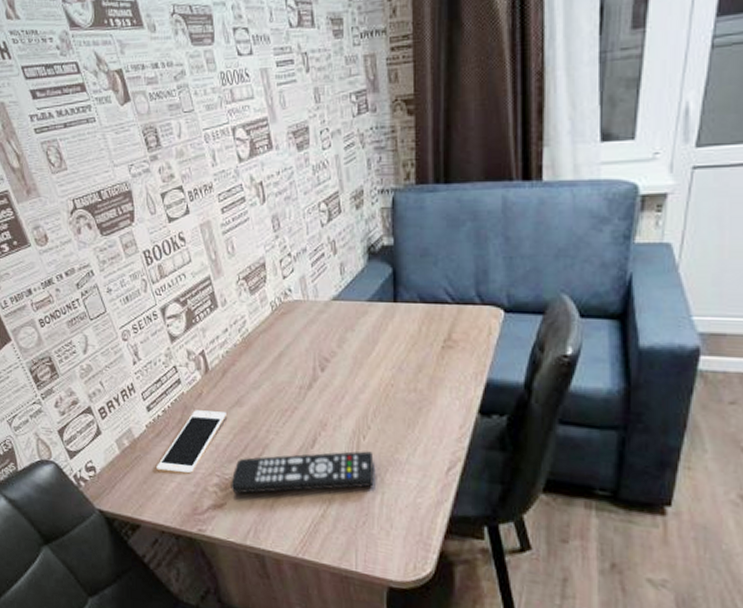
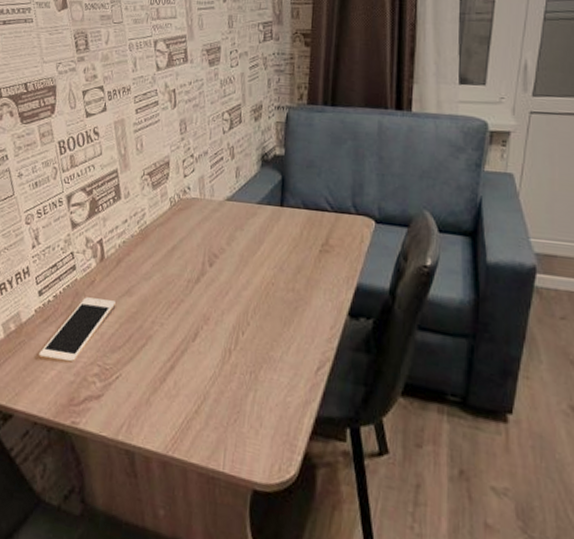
remote control: present [231,451,374,494] -> none [110,346,251,386]

